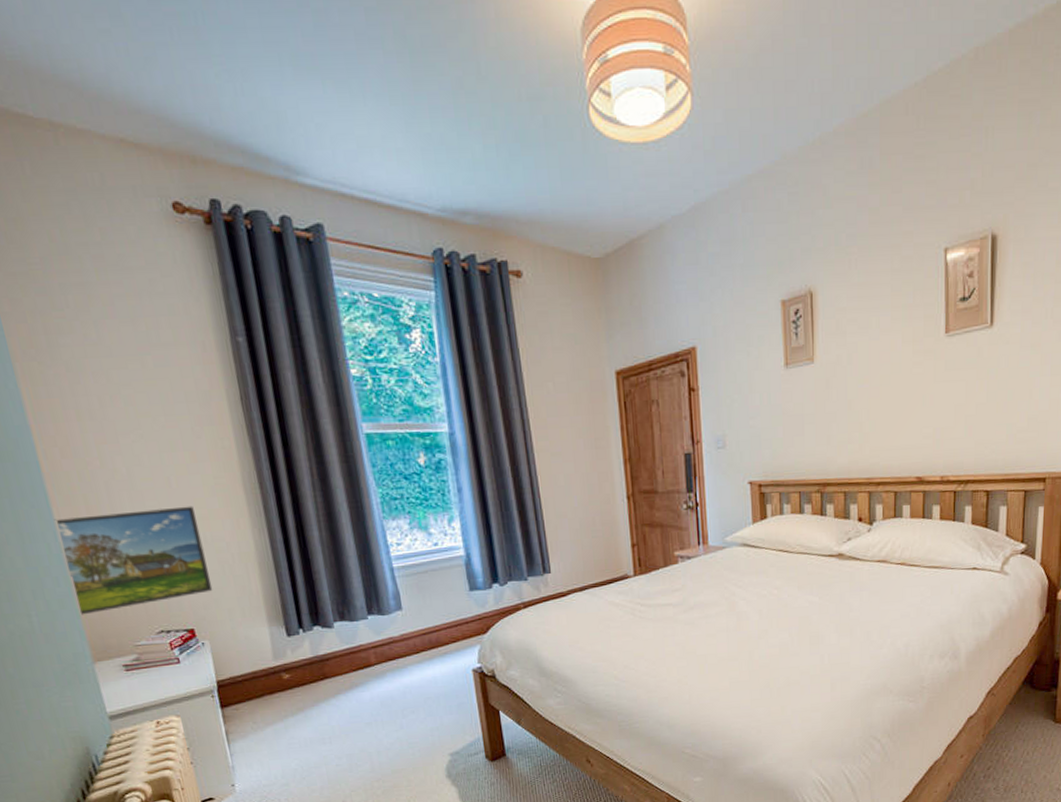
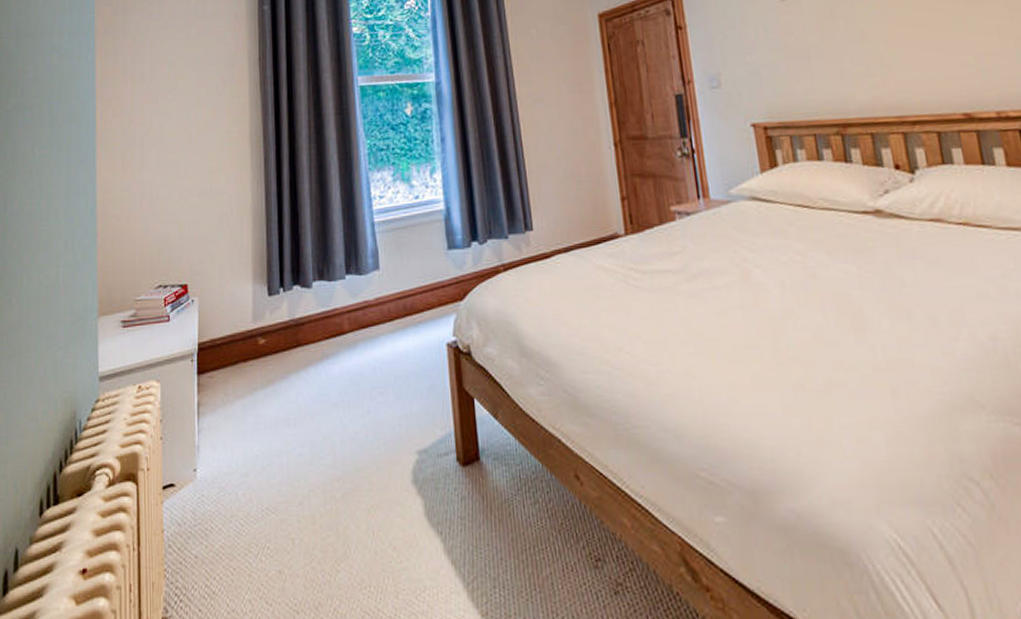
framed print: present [54,506,213,615] -> none [96,159,210,267]

